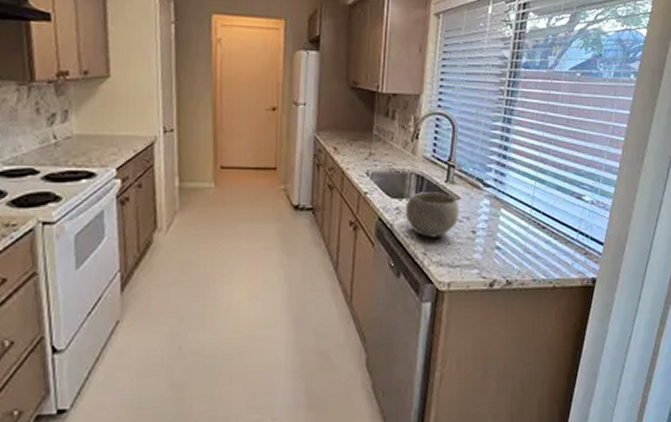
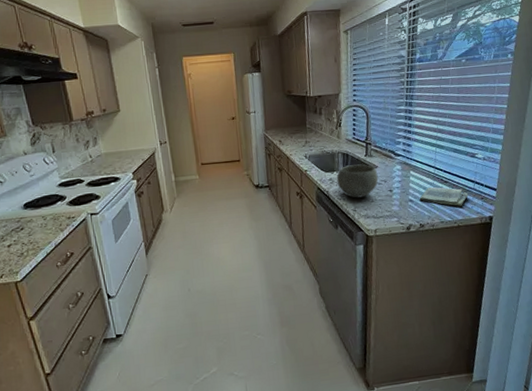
dish towel: none [509,232,570,262] -> present [419,187,469,207]

